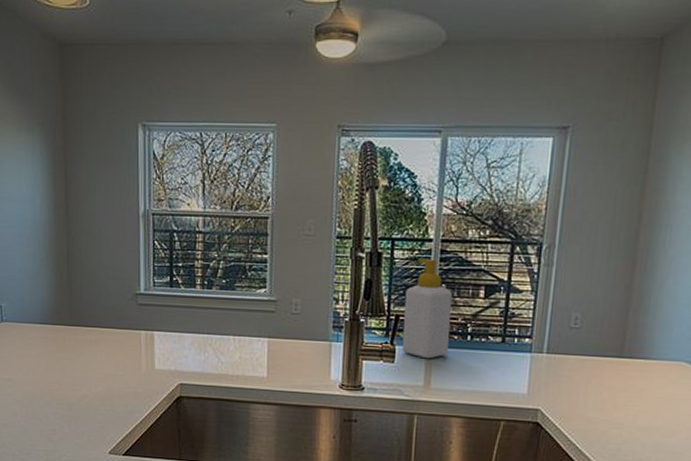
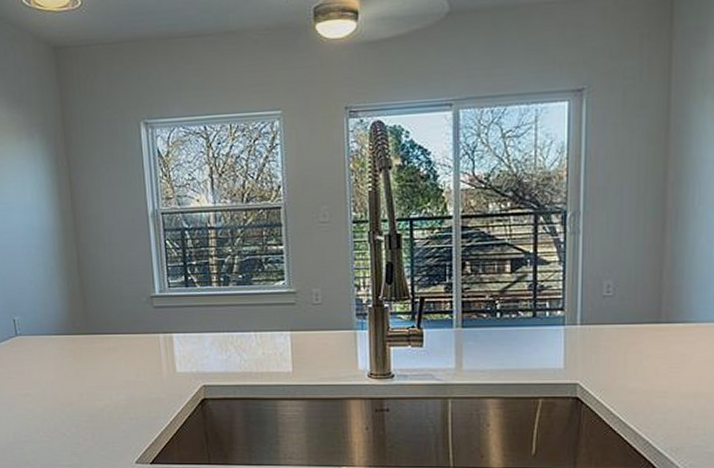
soap bottle: present [401,258,452,359] -> none [428,236,479,340]

